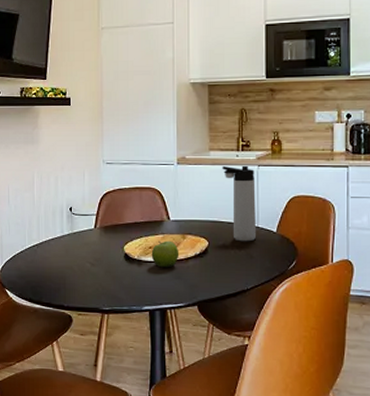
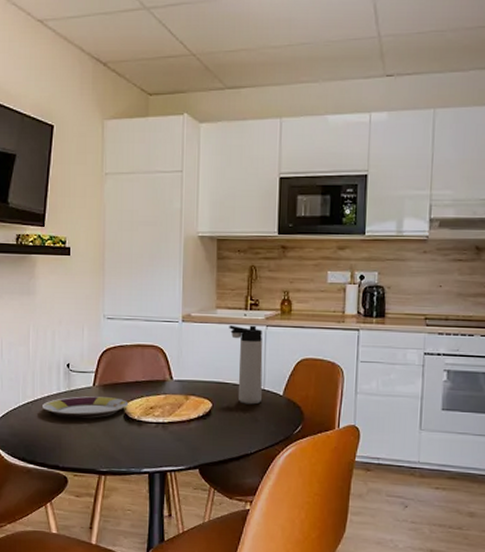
plate: none [47,238,129,259] -> present [43,396,129,418]
fruit: present [151,240,180,268] -> none [152,401,182,430]

